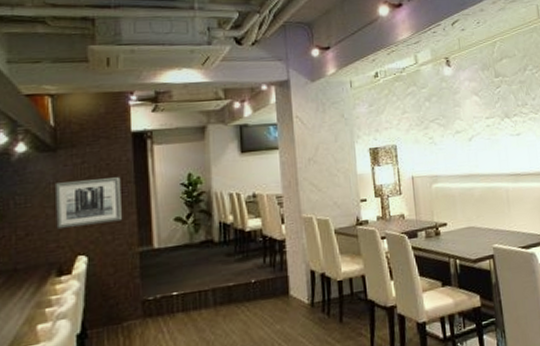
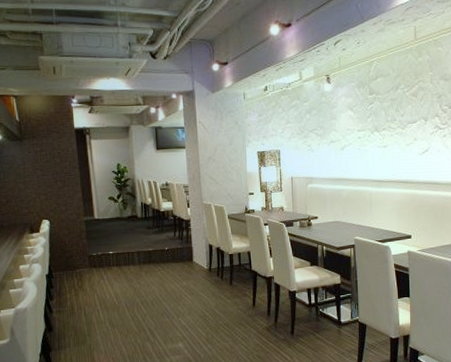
wall art: present [54,177,122,230] -> none [23,163,71,200]

